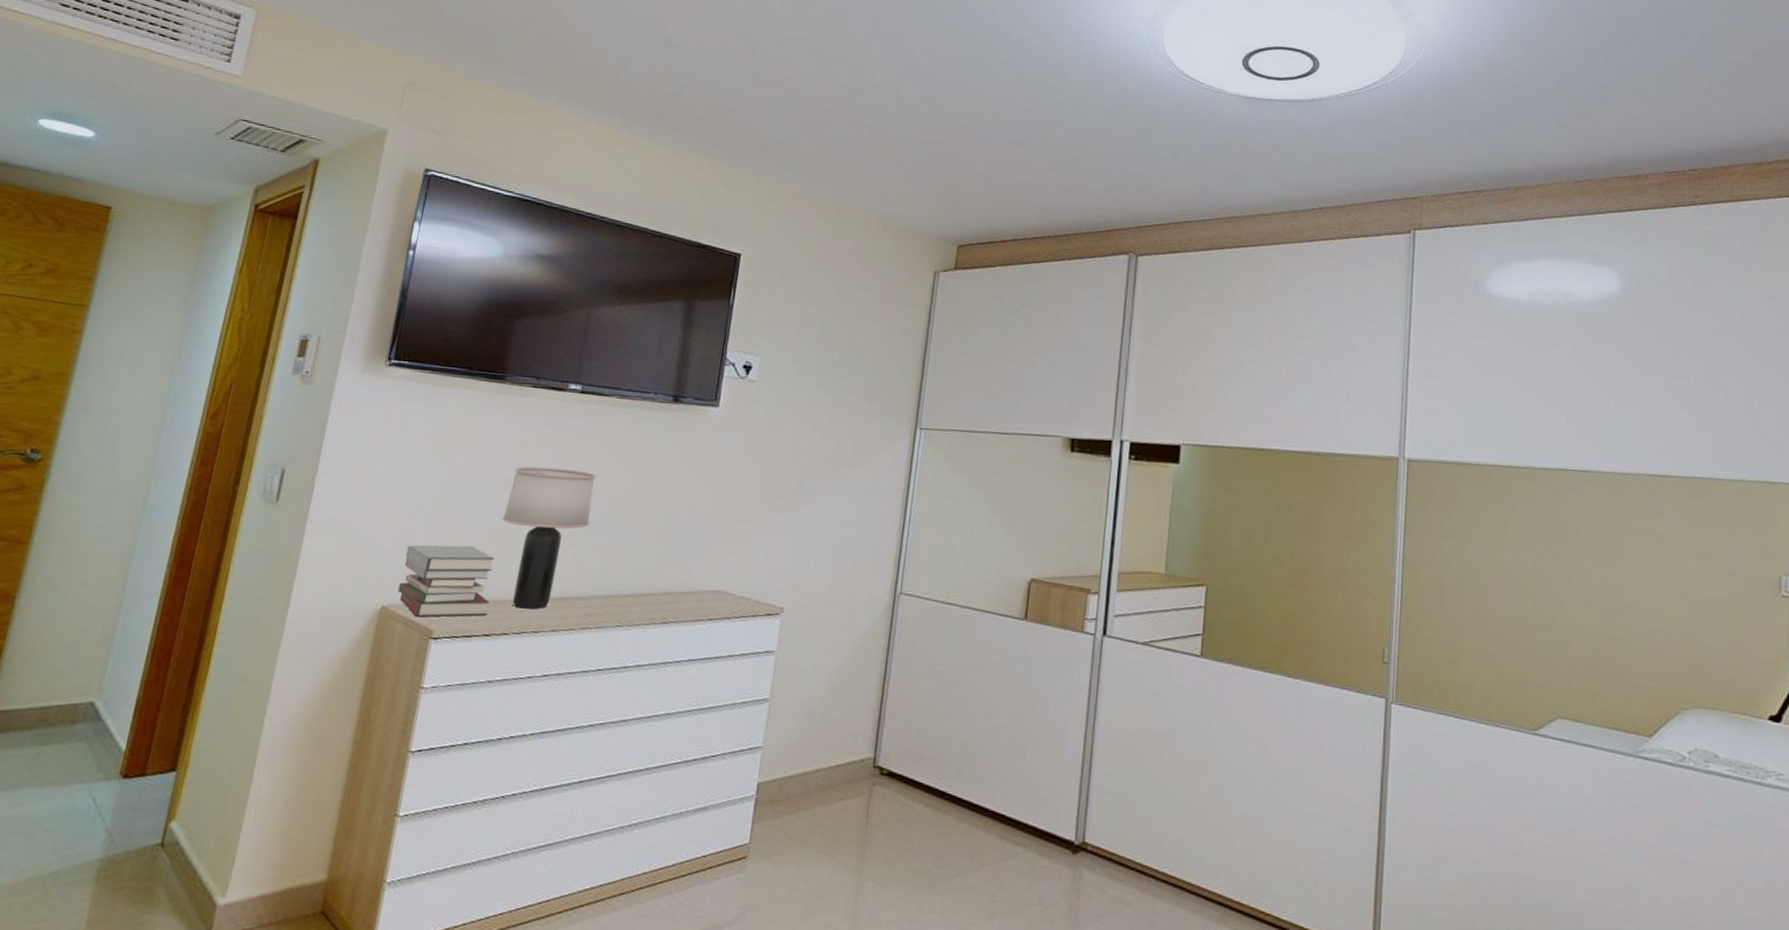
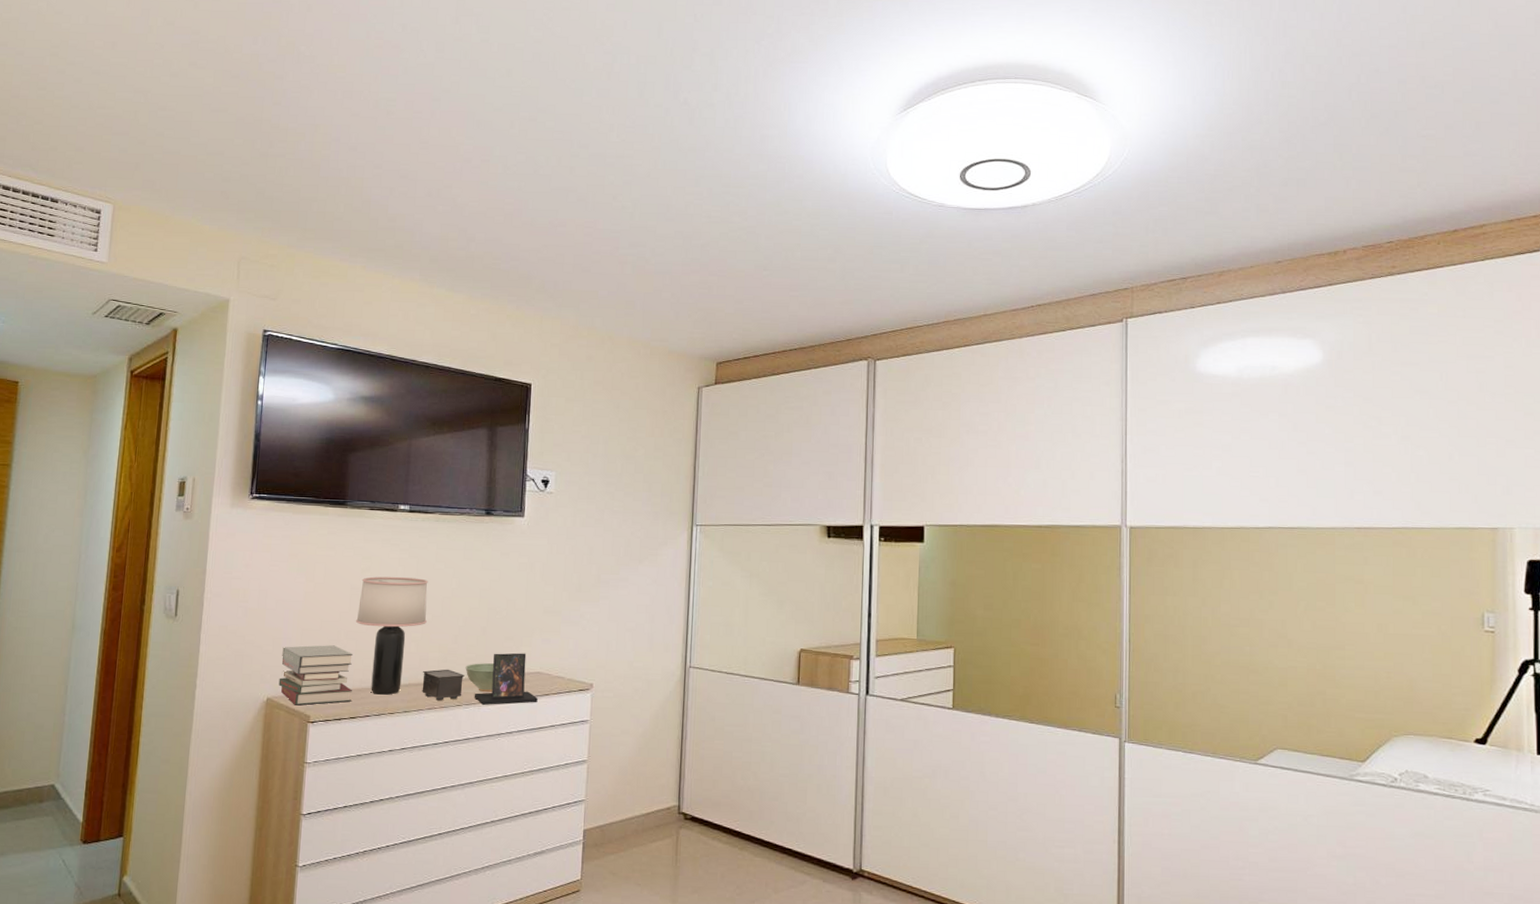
jewelry box: none [575,581,630,621] -> present [422,669,465,702]
bowl: none [631,576,667,612] -> present [465,663,495,692]
photo frame: none [638,565,716,628] -> present [474,653,538,706]

